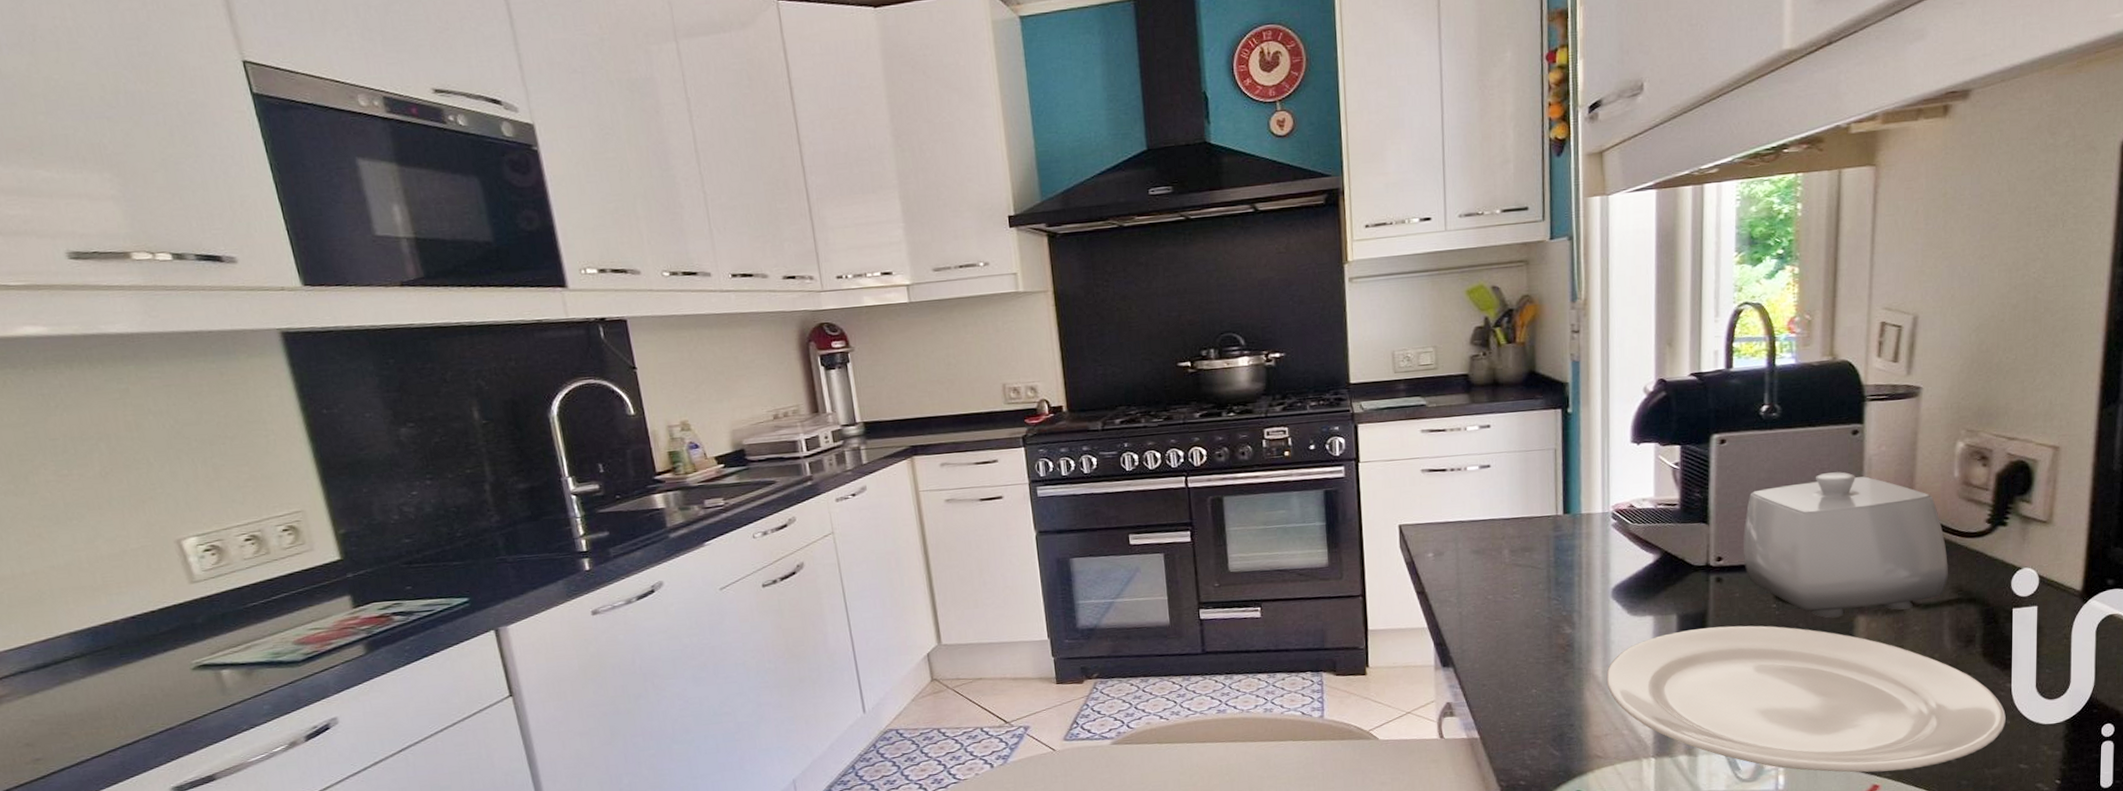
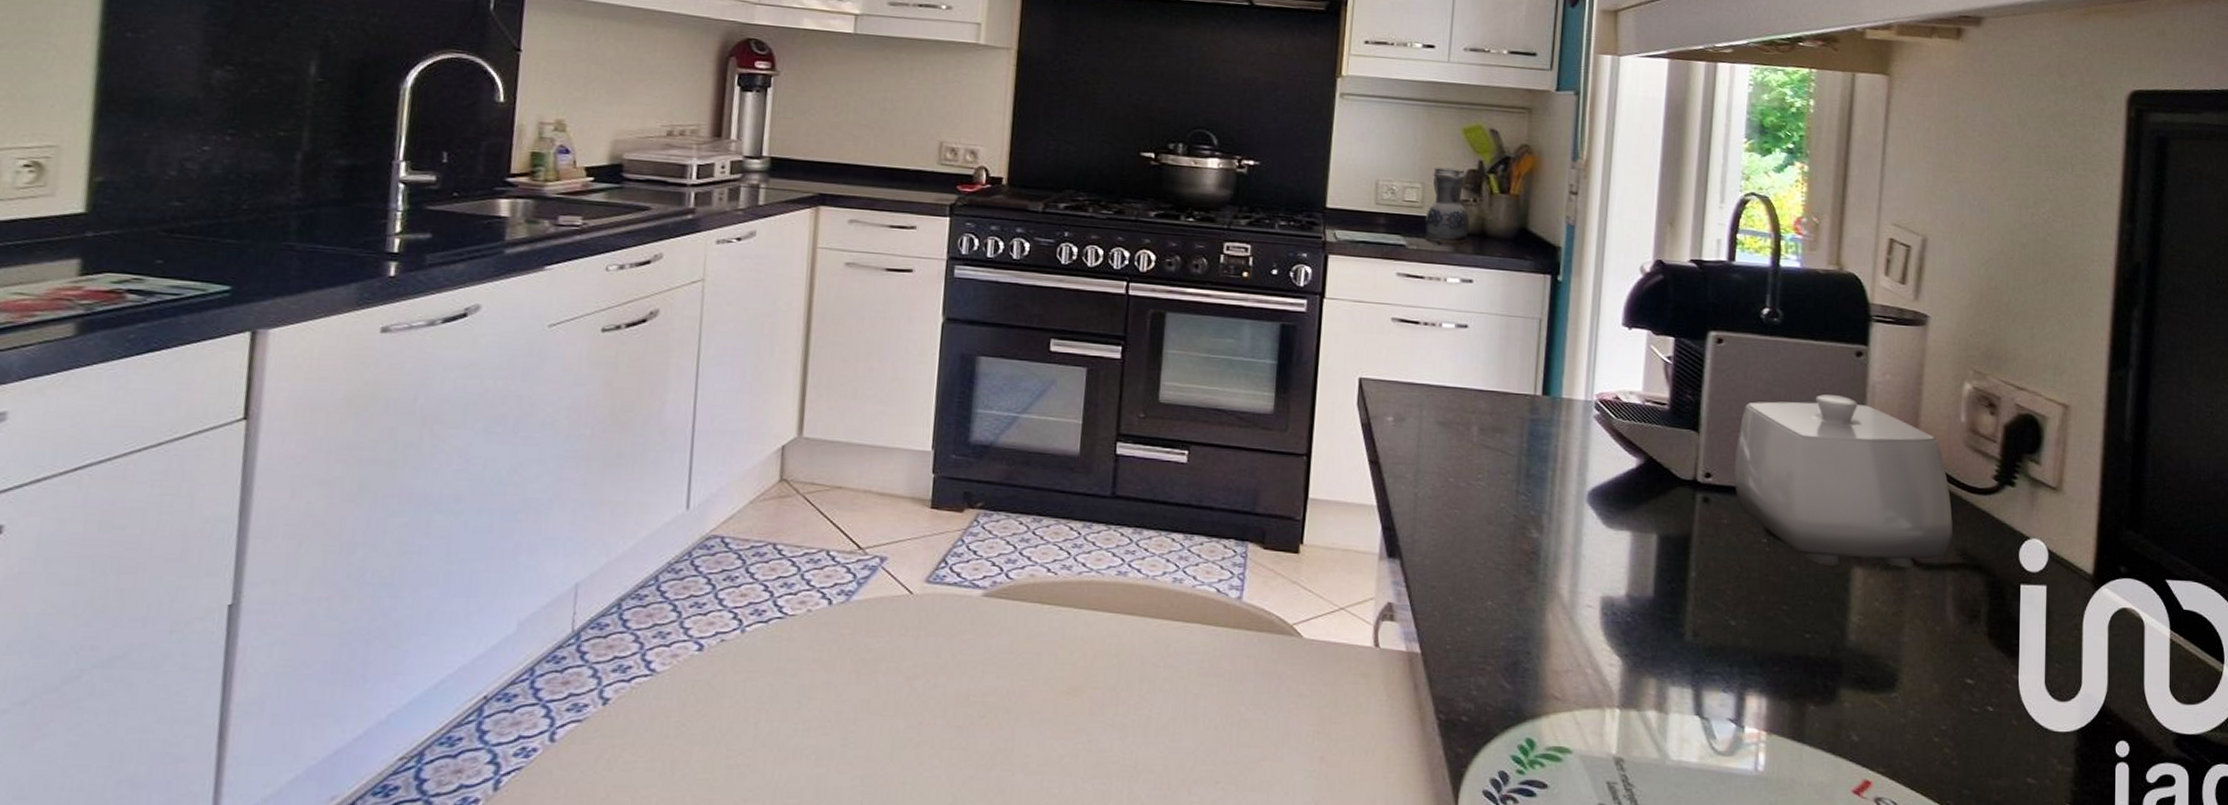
ceramic jug: none [1440,327,1482,400] -> present [1425,166,1470,247]
plate: present [1606,625,2006,773] -> none [1572,554,2012,767]

